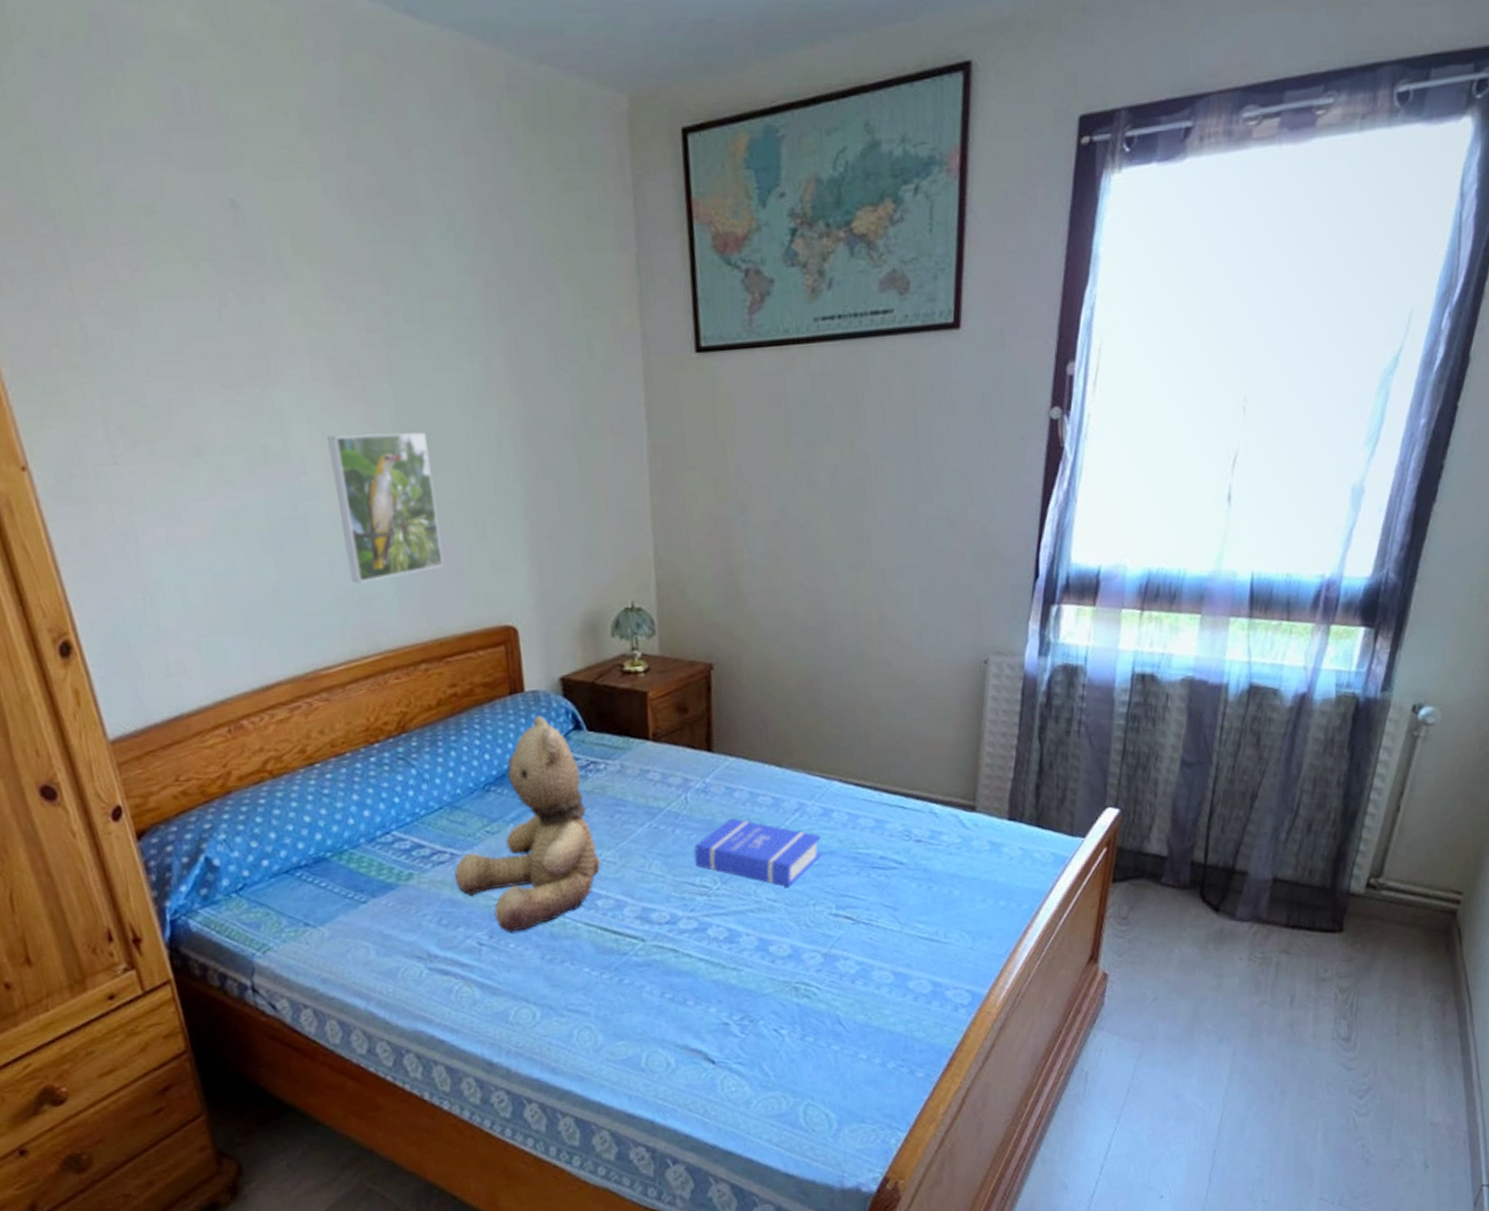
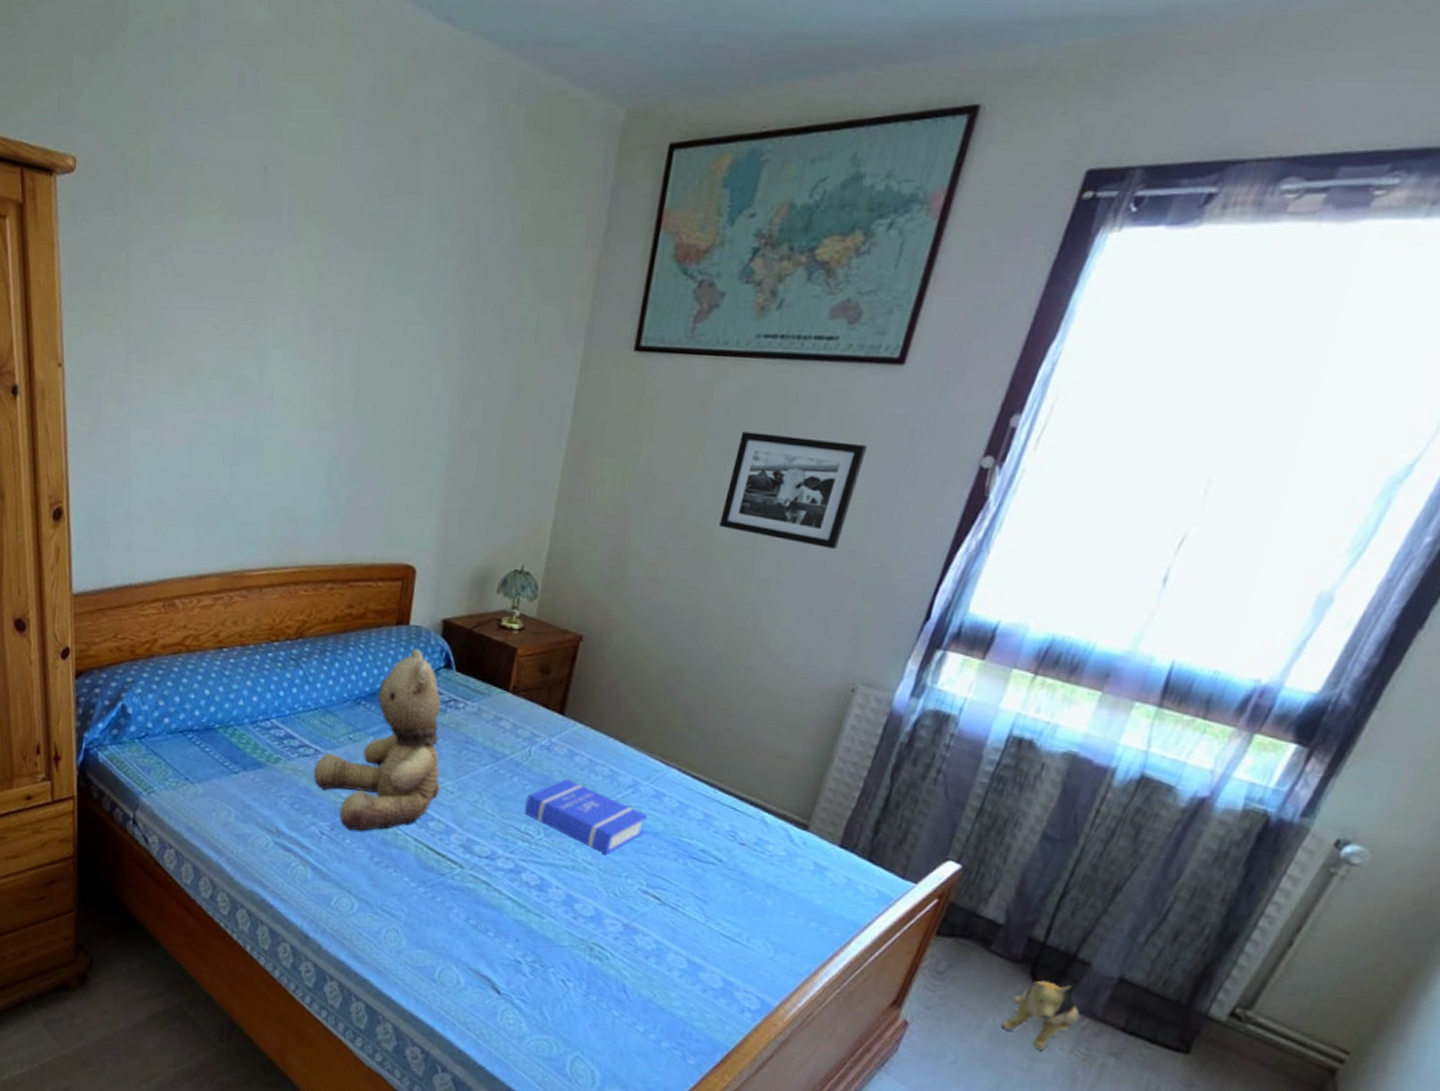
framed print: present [327,432,444,584] -> none [287,376,379,505]
picture frame: none [821,415,945,525] -> present [719,431,867,549]
plush toy: none [1187,897,1249,965] -> present [1001,980,1080,1050]

